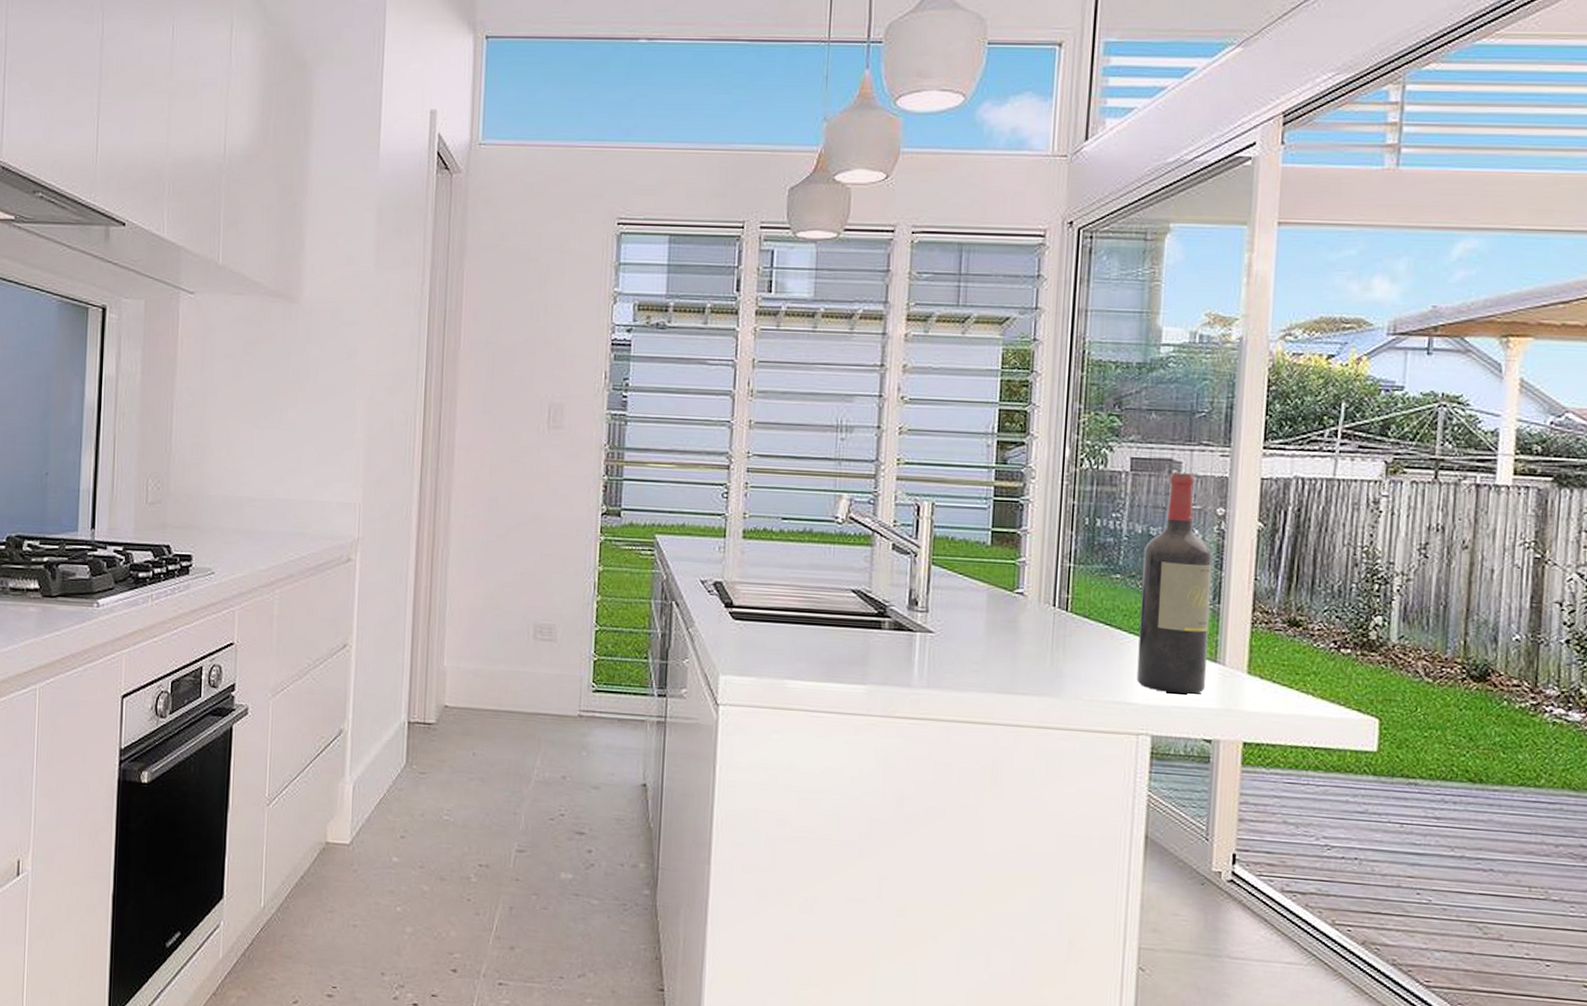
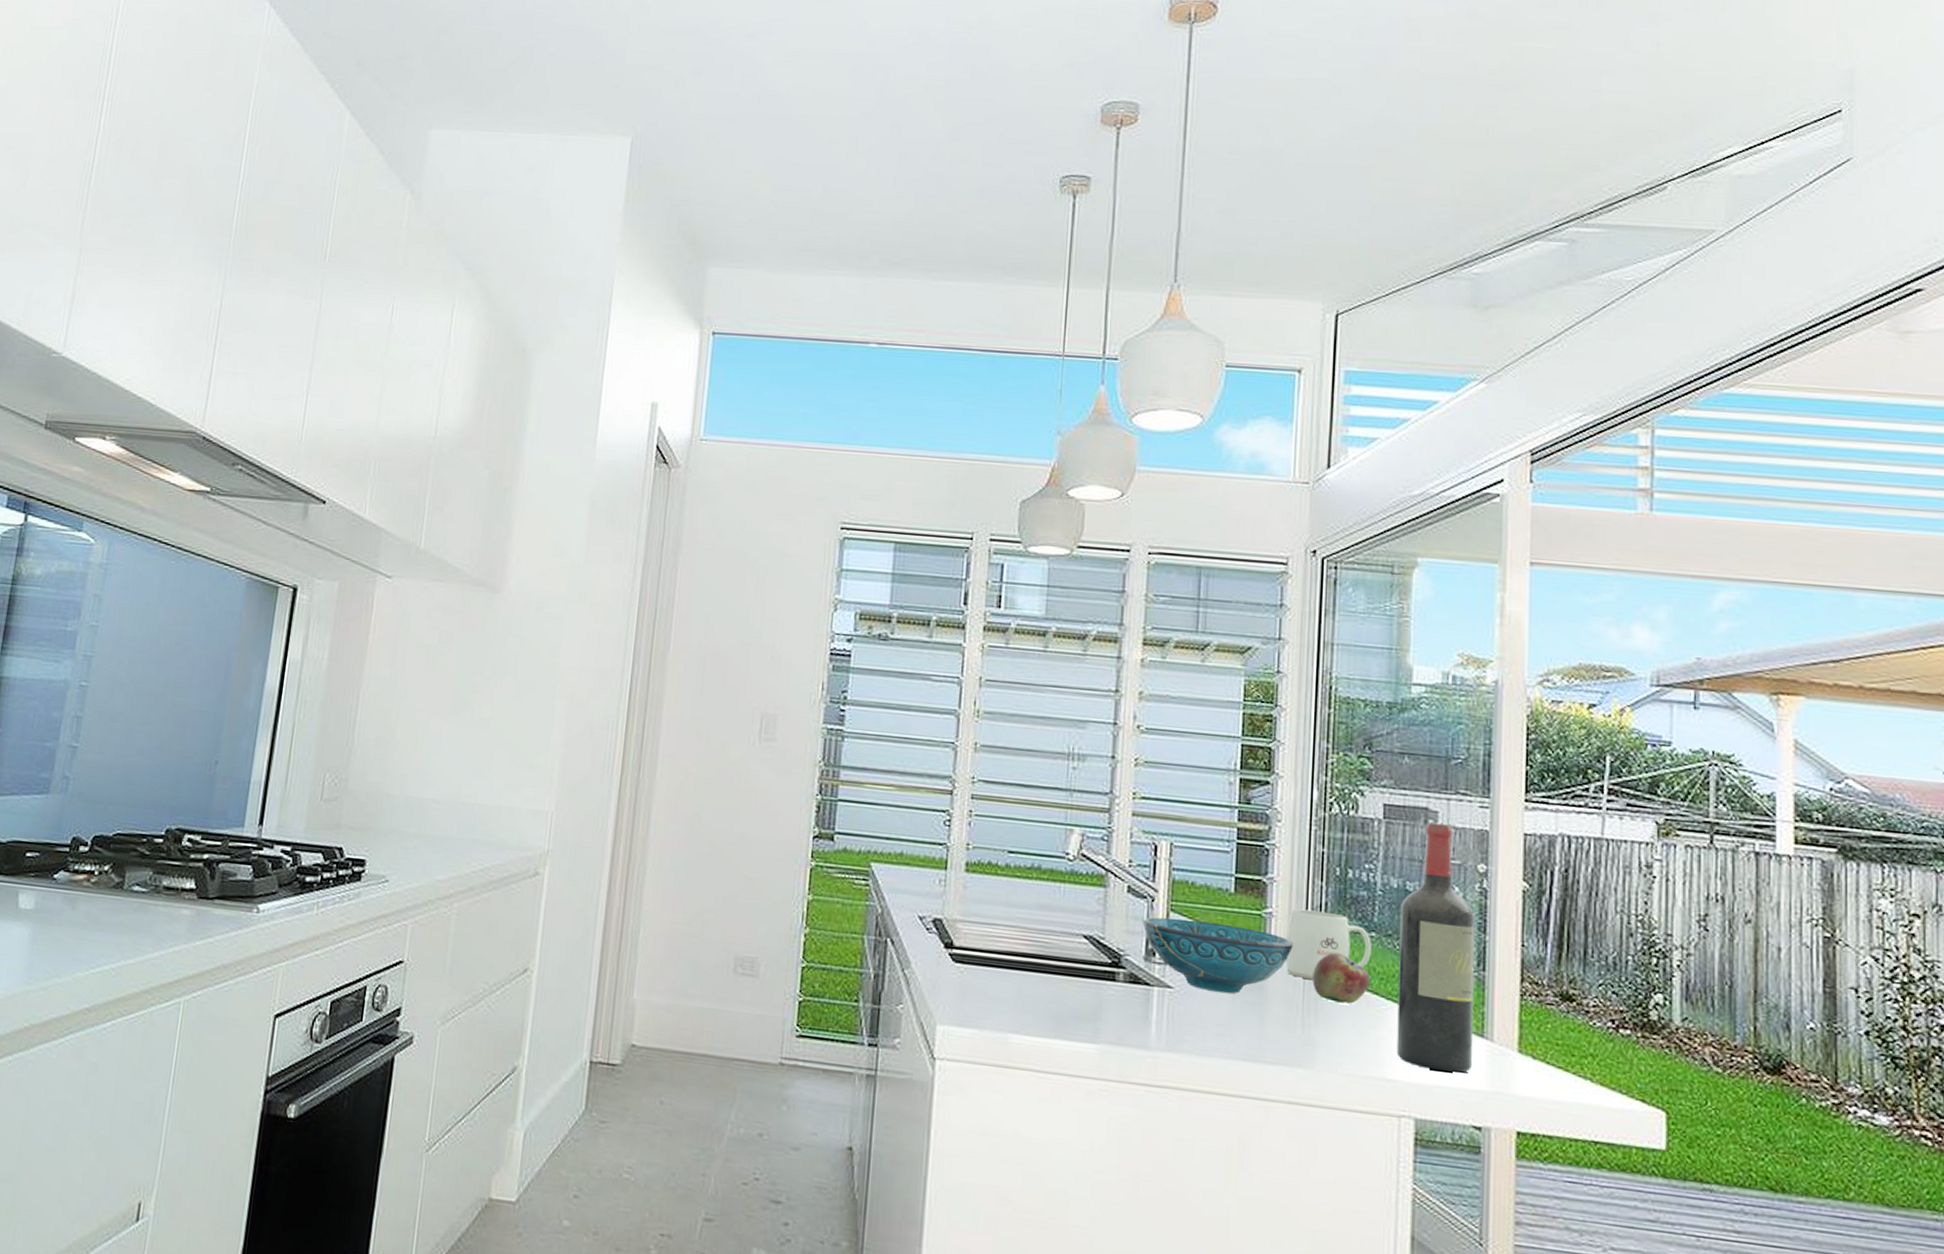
bowl: none [906,570,1046,636] -> present [1142,917,1295,994]
mug: none [1037,556,1117,620] -> present [1286,908,1373,980]
fruit: none [1061,595,1115,639] -> present [1312,953,1371,1004]

